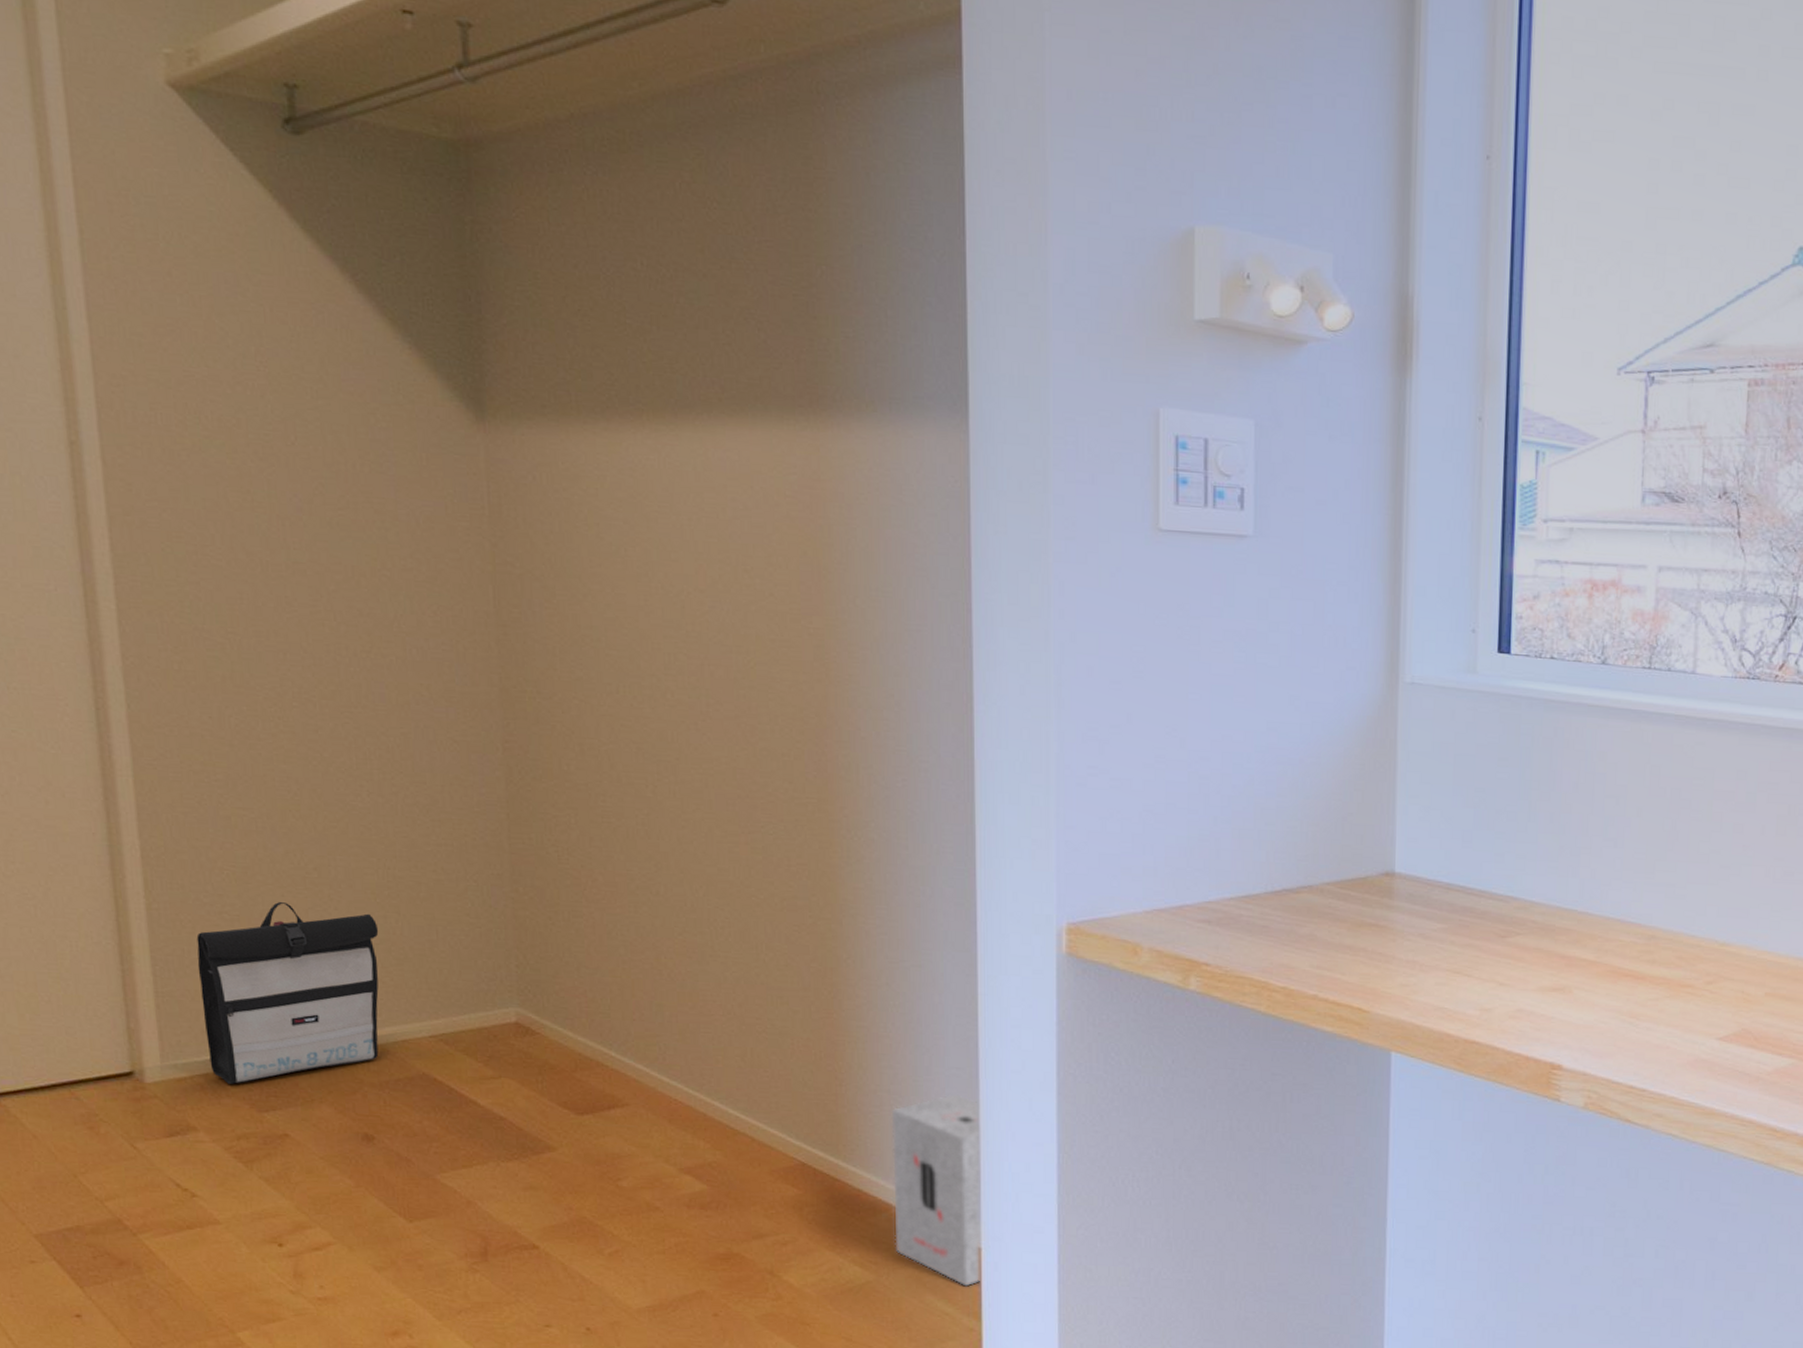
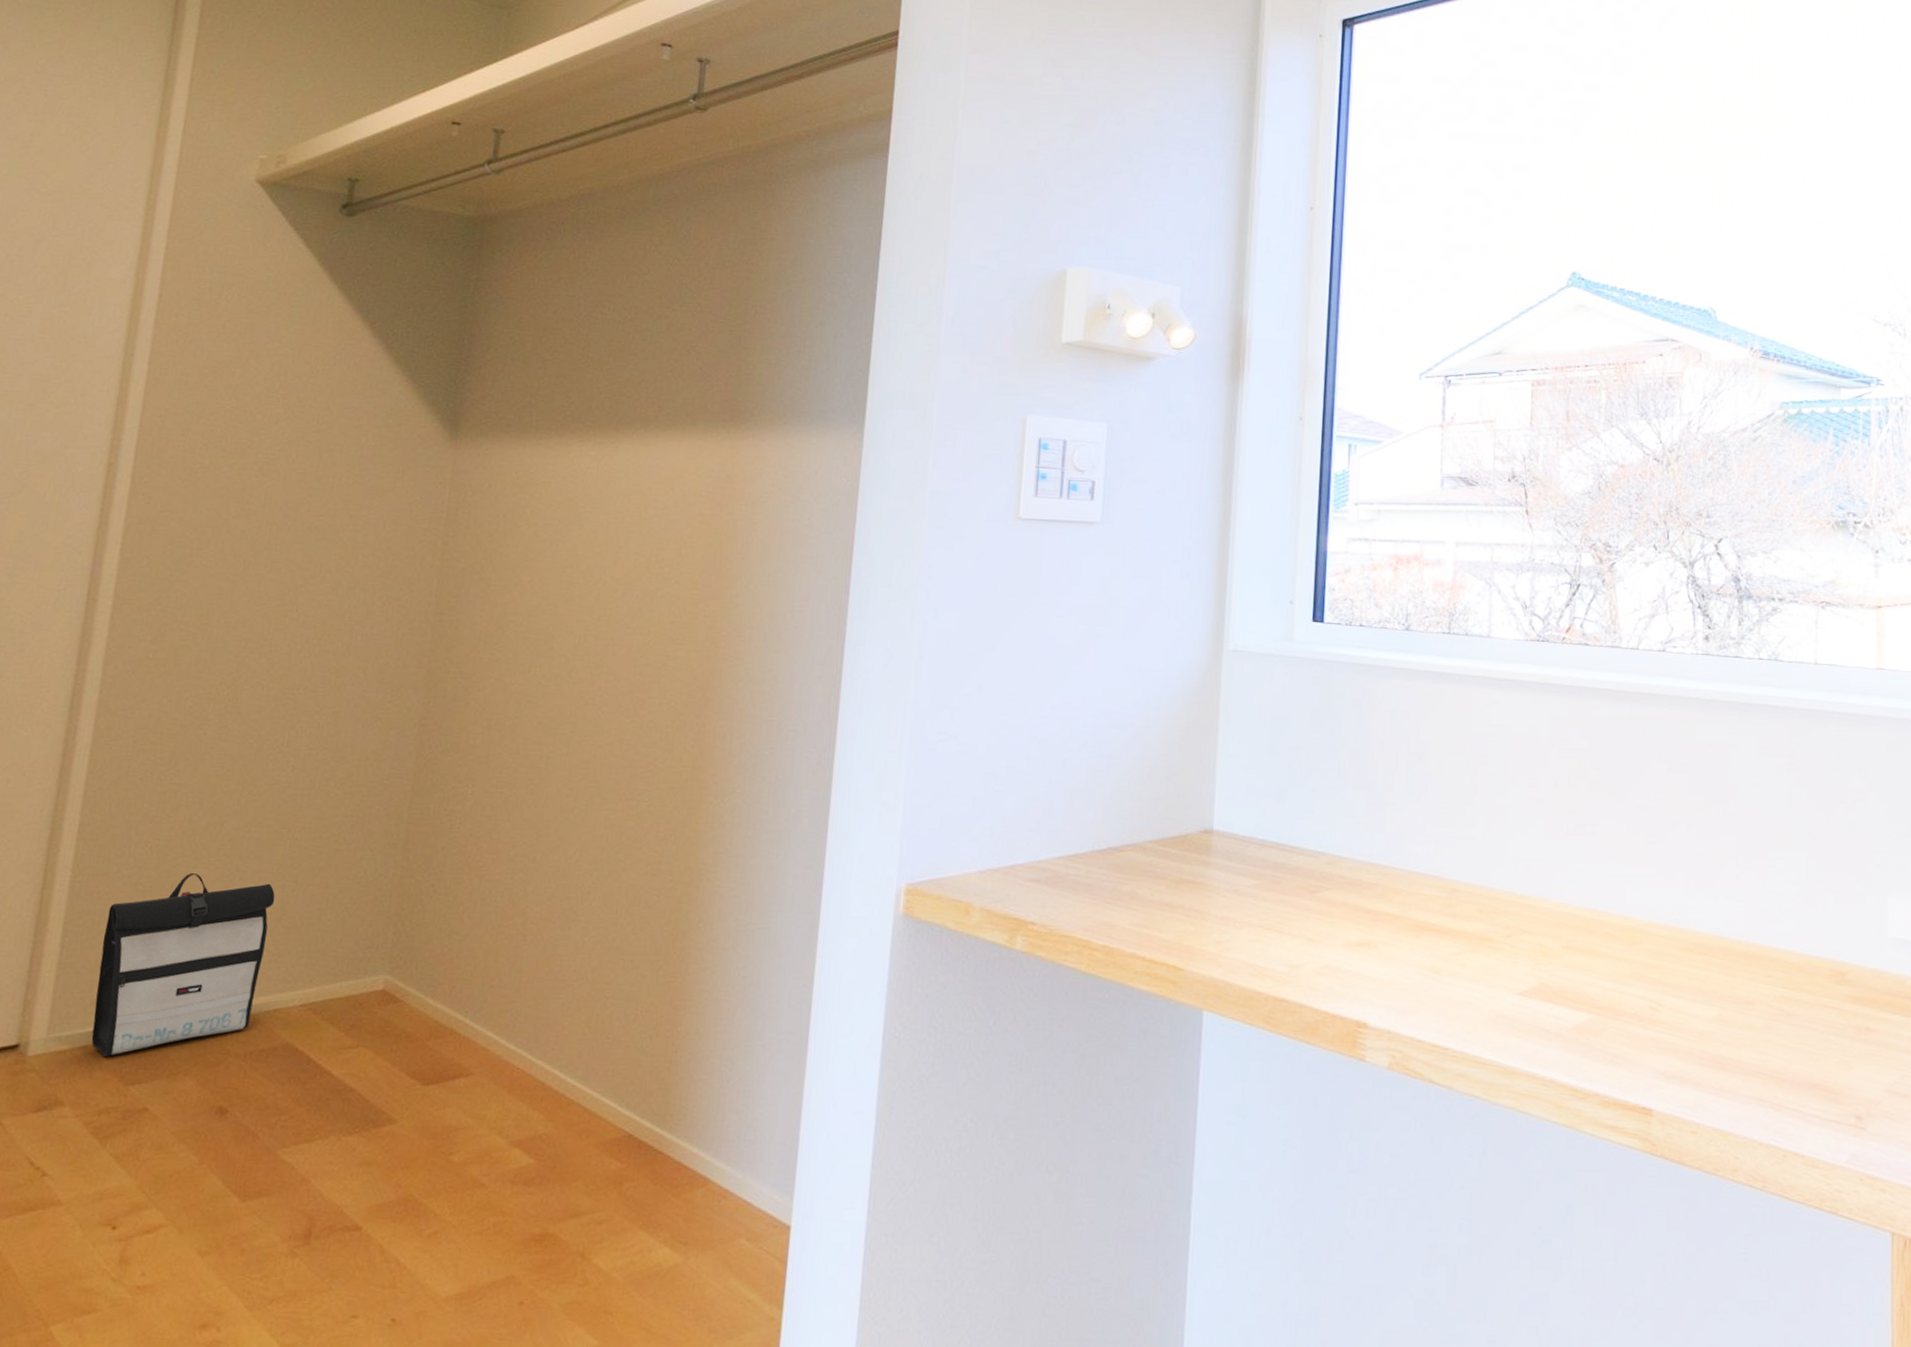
cardboard box: present [891,1094,981,1287] -> none [707,1060,805,1270]

